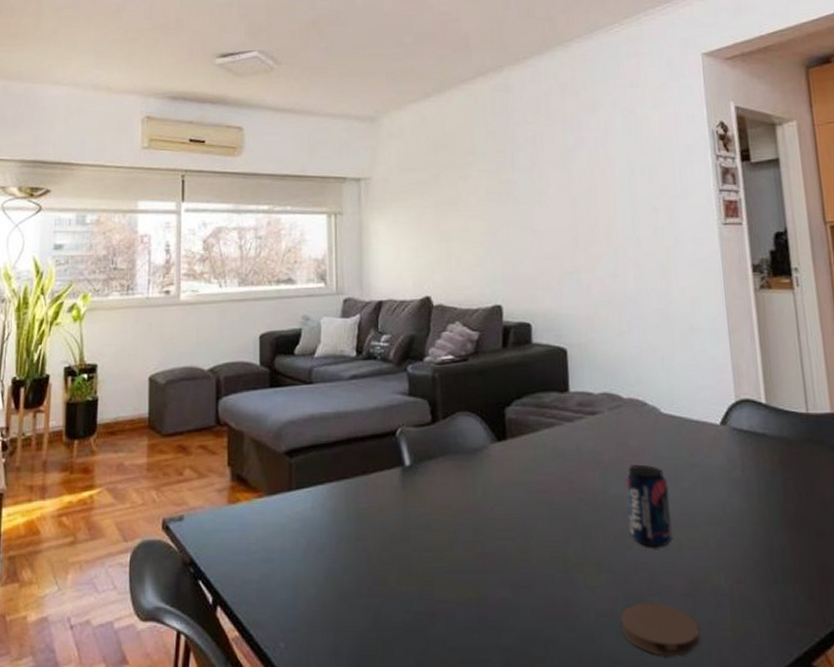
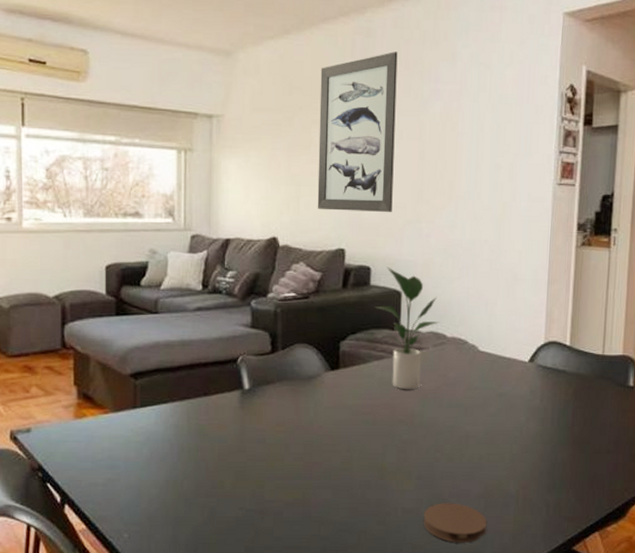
wall art: none [463,104,548,266] -> present [317,52,398,212]
potted plant: none [539,322,613,462] -> present [374,266,440,390]
beverage can: present [626,465,673,547] -> none [439,394,477,460]

